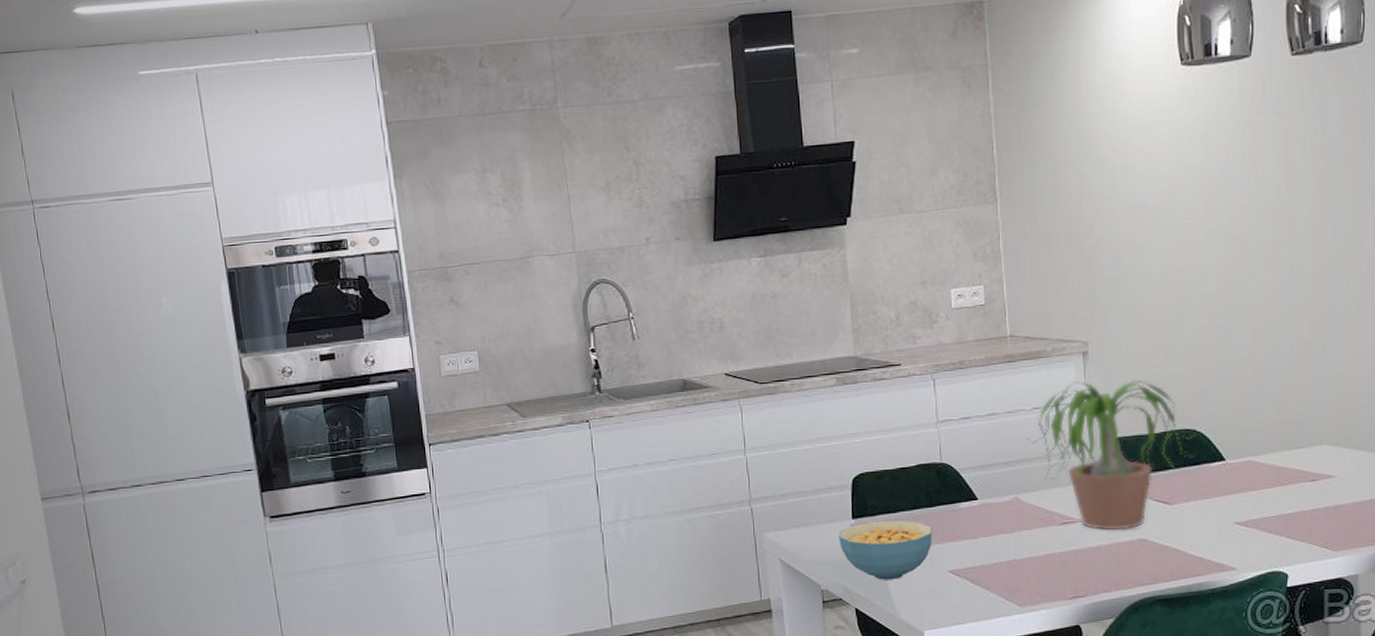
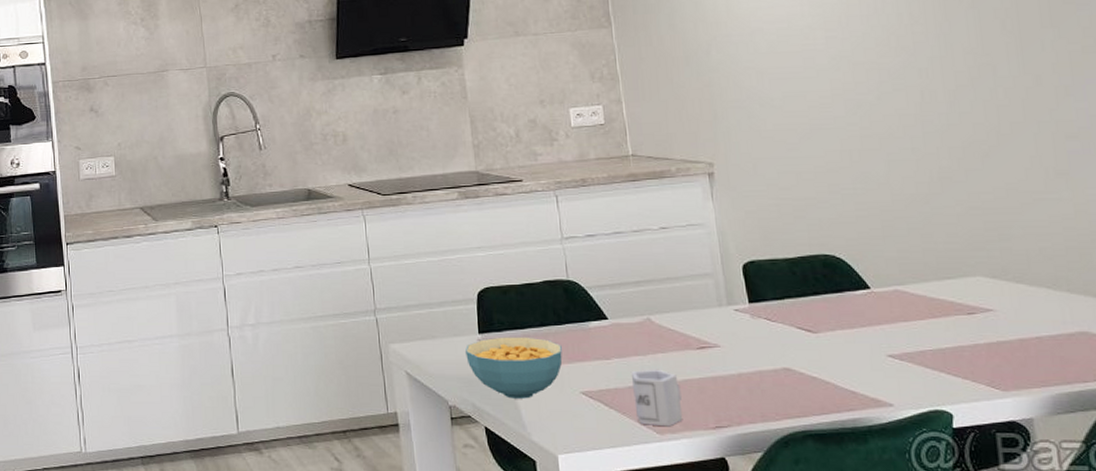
cup: none [996,545,1043,600] -> present [630,369,683,427]
potted plant: present [1026,379,1195,531] -> none [655,202,837,358]

